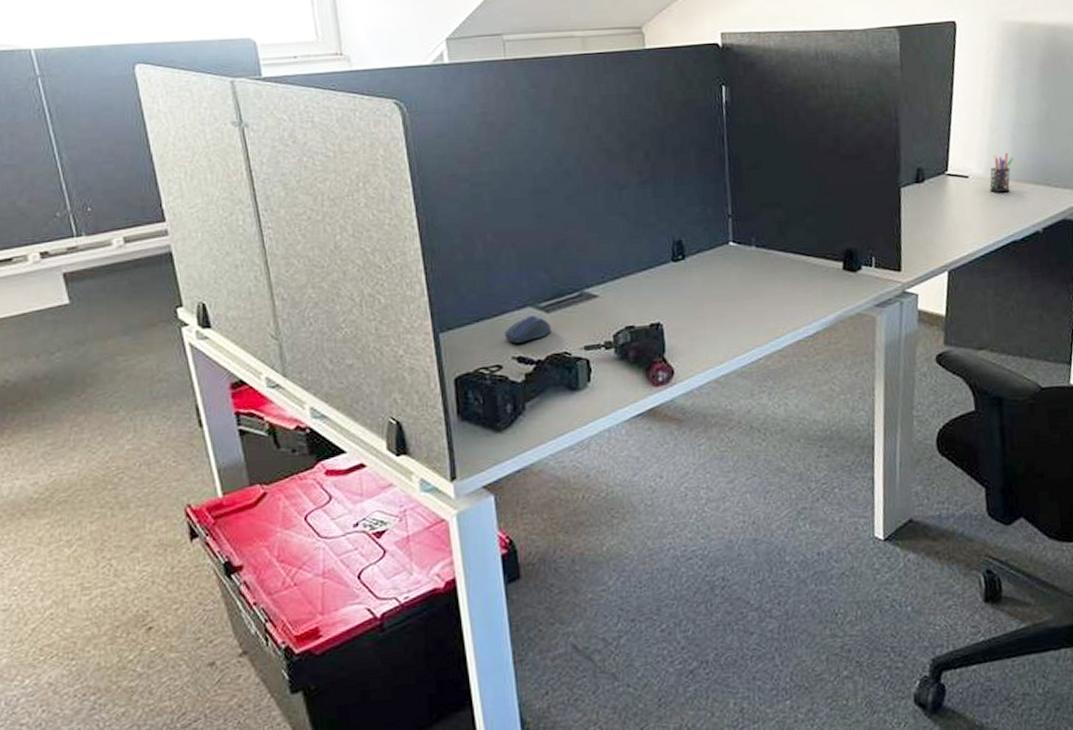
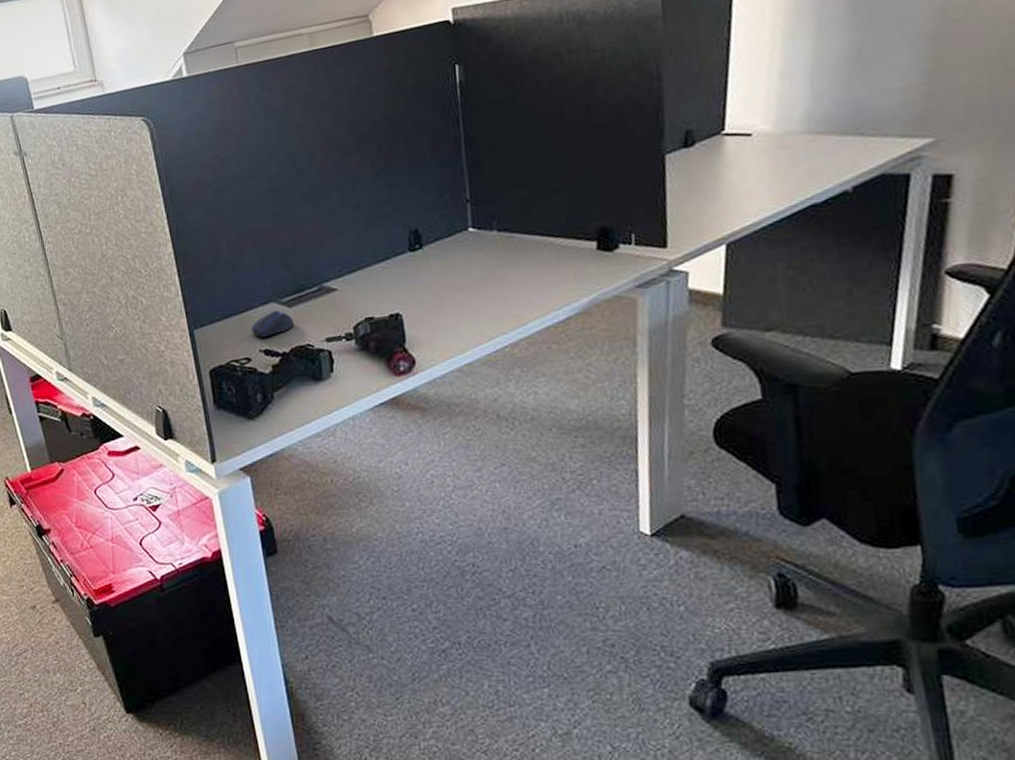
pen holder: present [990,152,1014,193] -> none [780,101,814,150]

